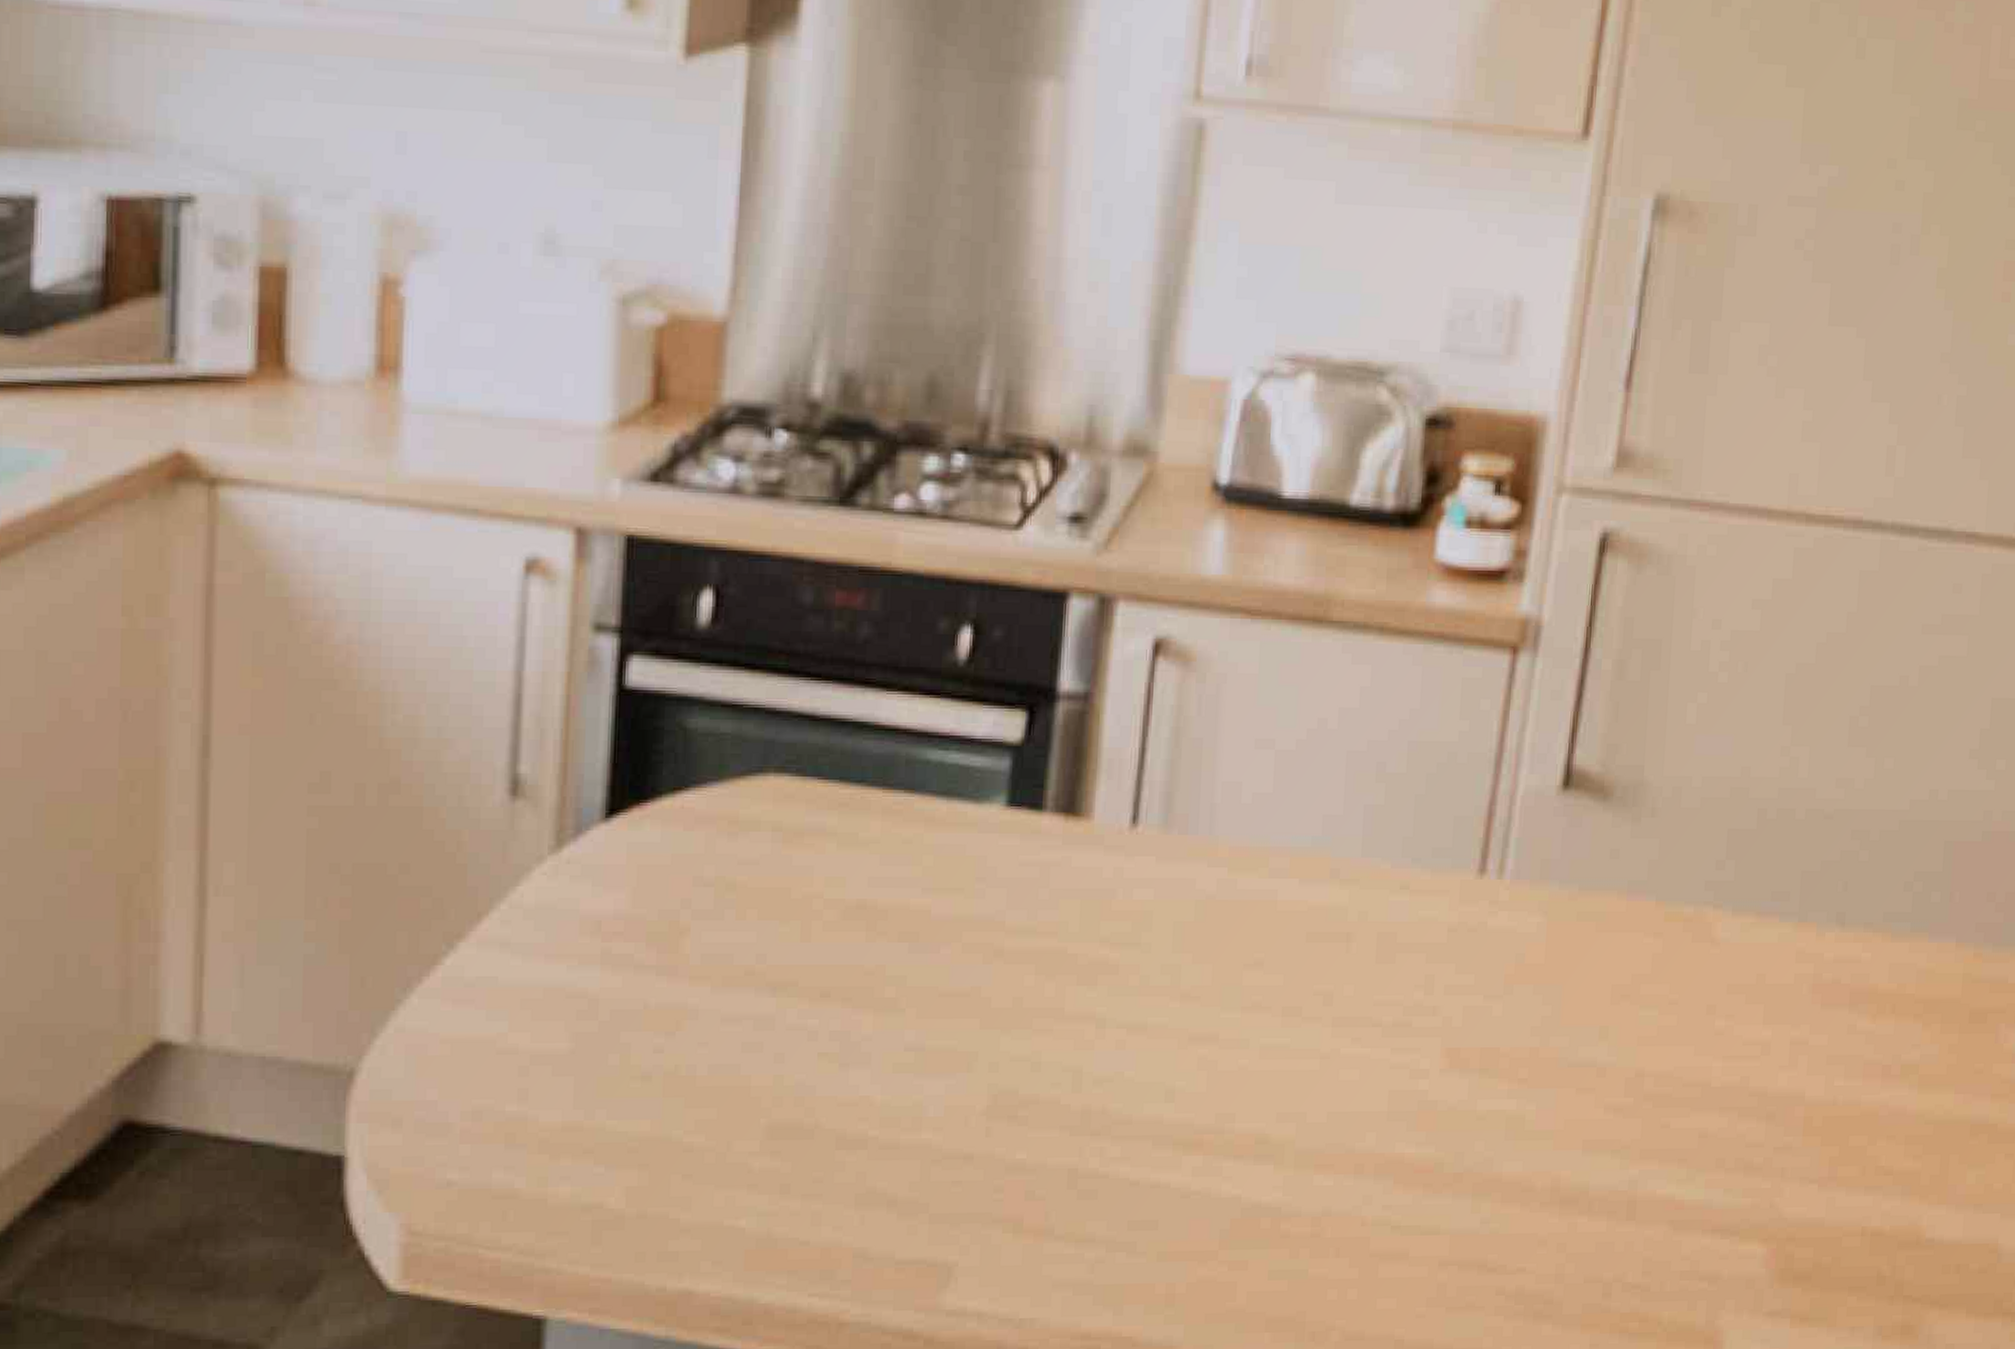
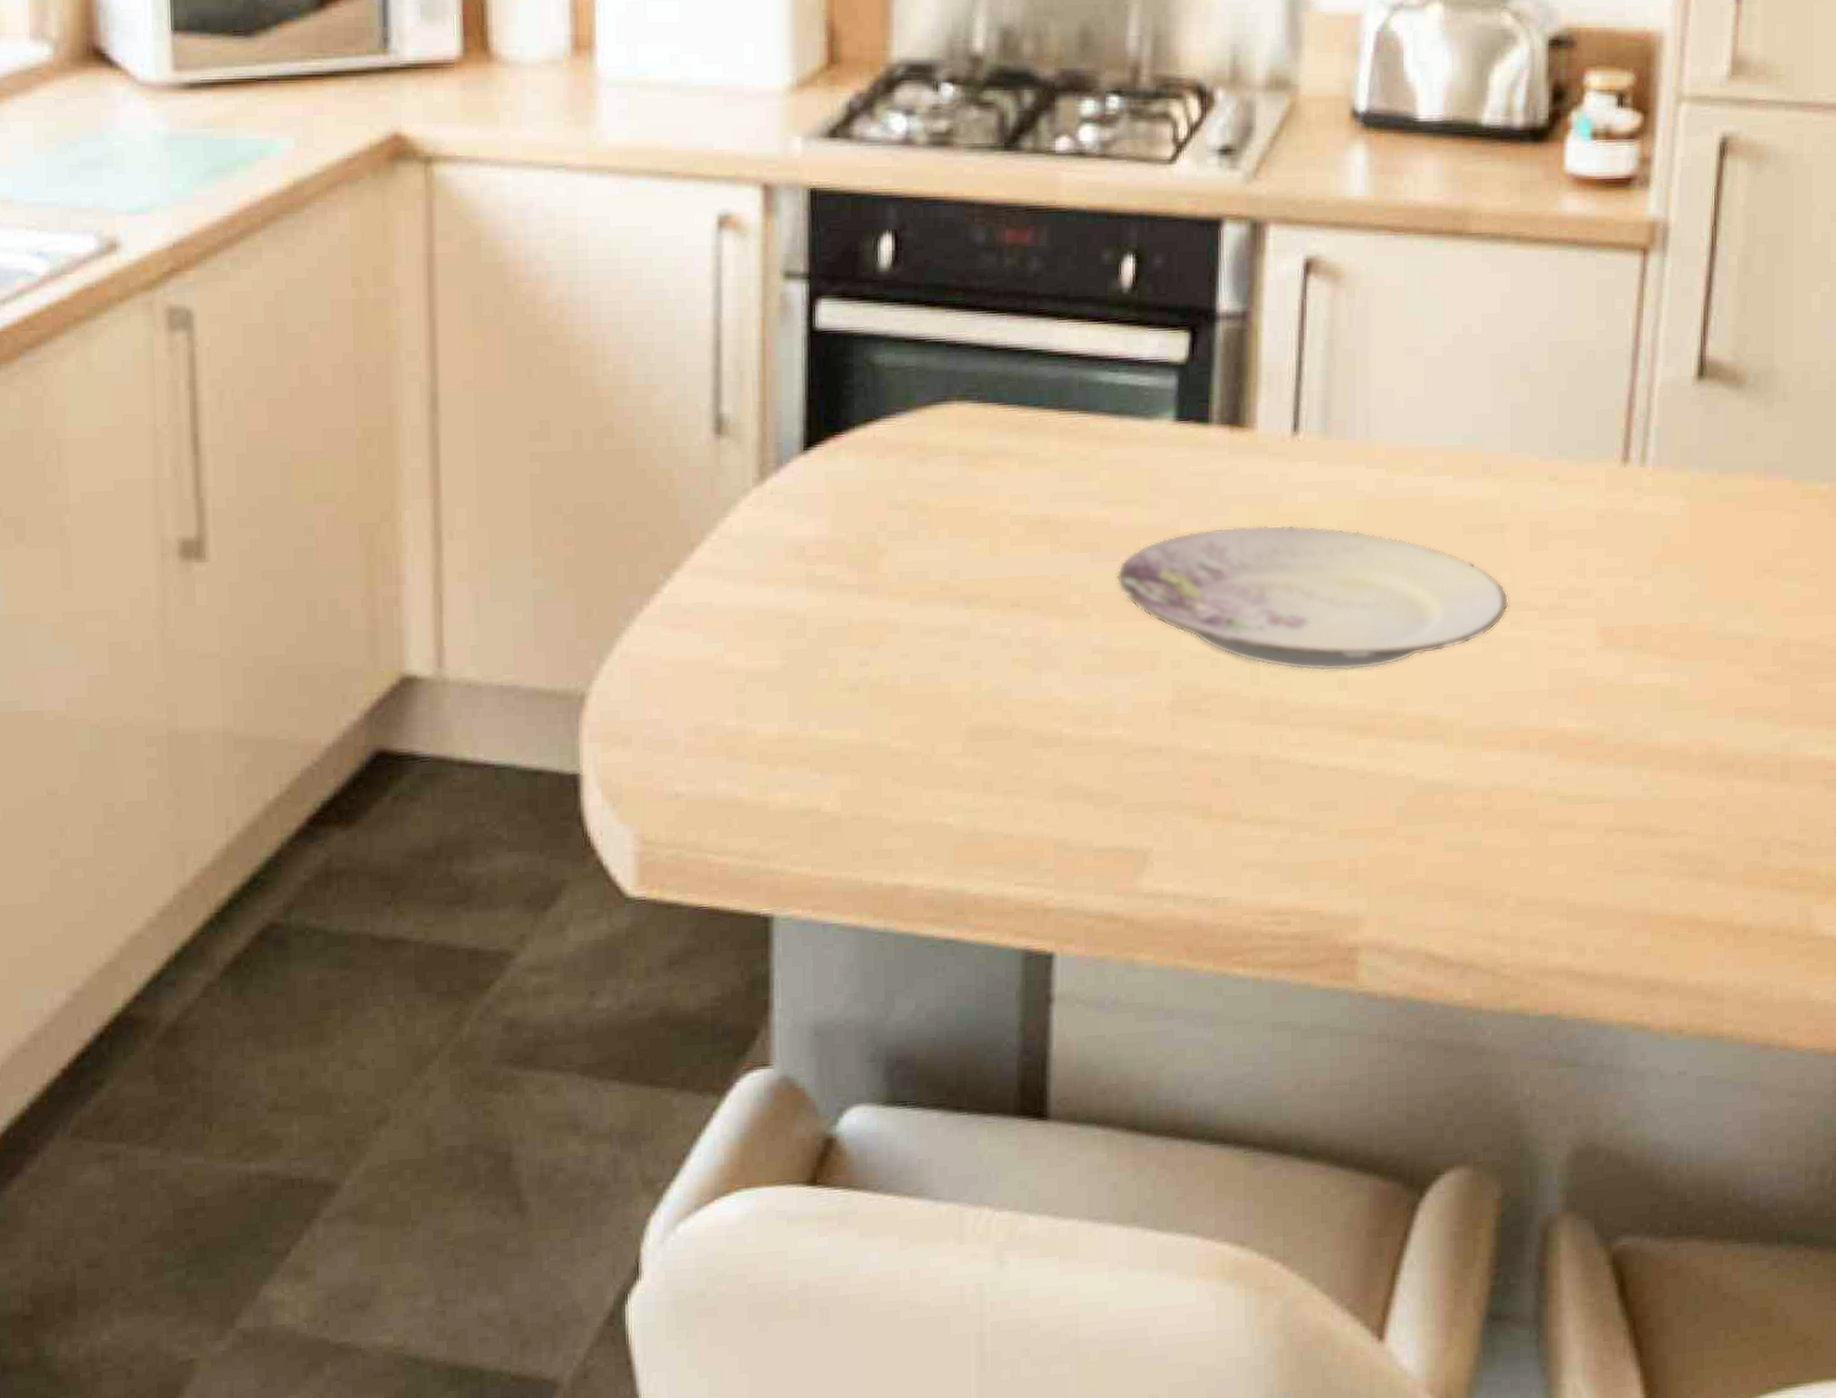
plate: none [934,922,1351,1082] -> present [1116,525,1509,672]

